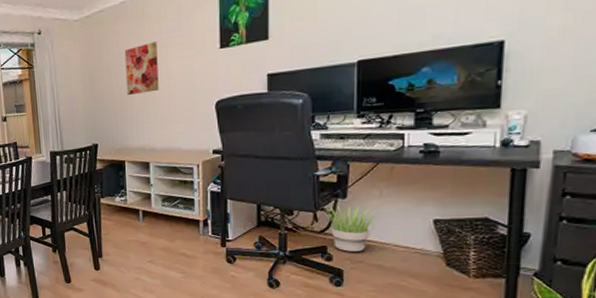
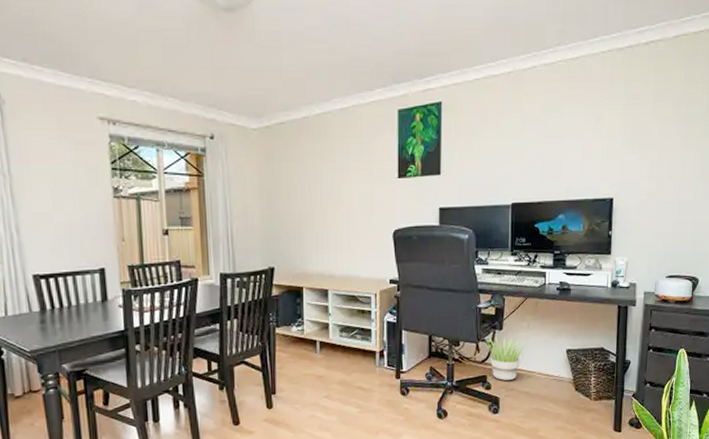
wall art: present [124,41,159,96] -> none [305,163,339,218]

